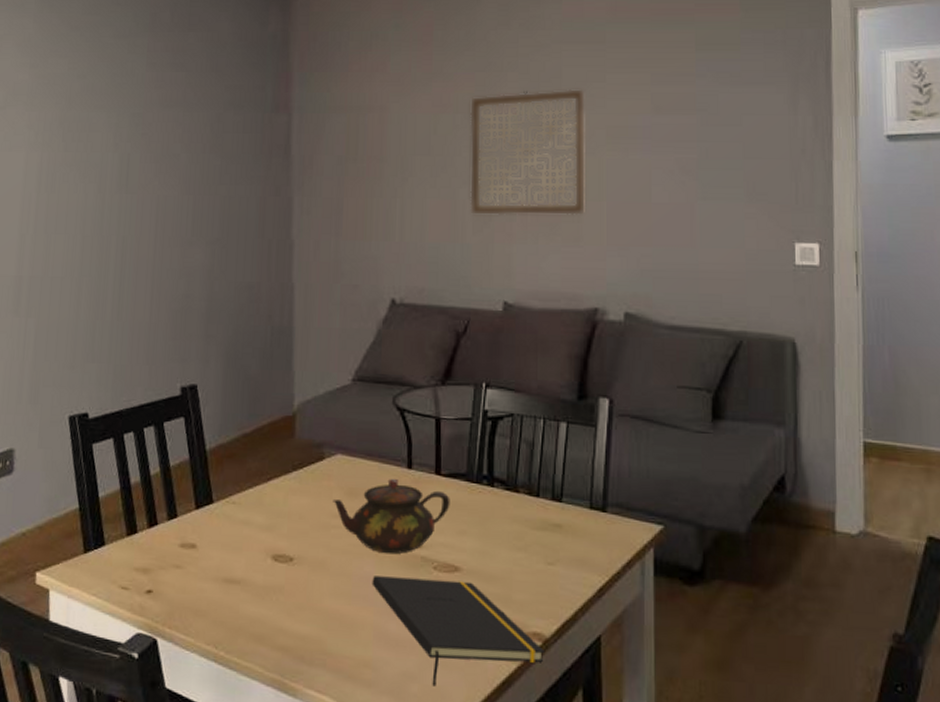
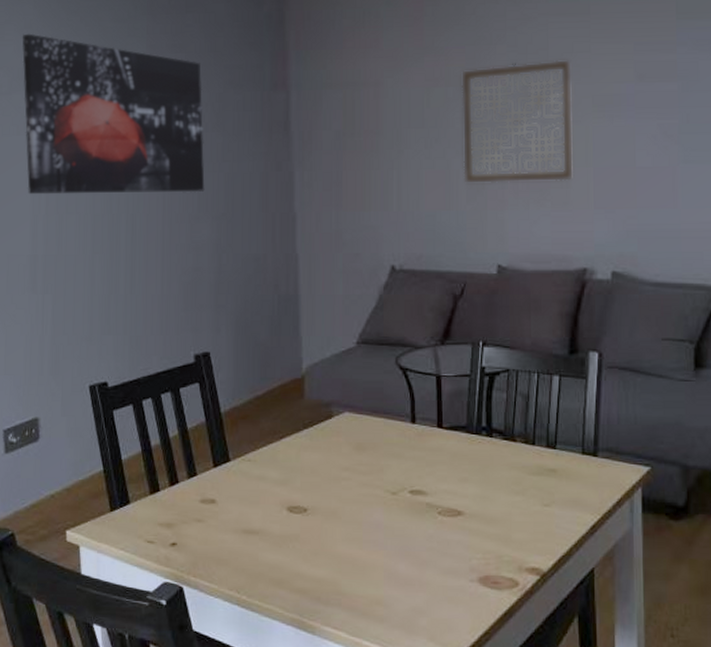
wall art: none [16,48,202,216] -> present [22,33,205,195]
teapot: present [332,478,450,554] -> none [342,432,452,502]
notepad: present [372,576,544,687] -> none [381,522,542,620]

